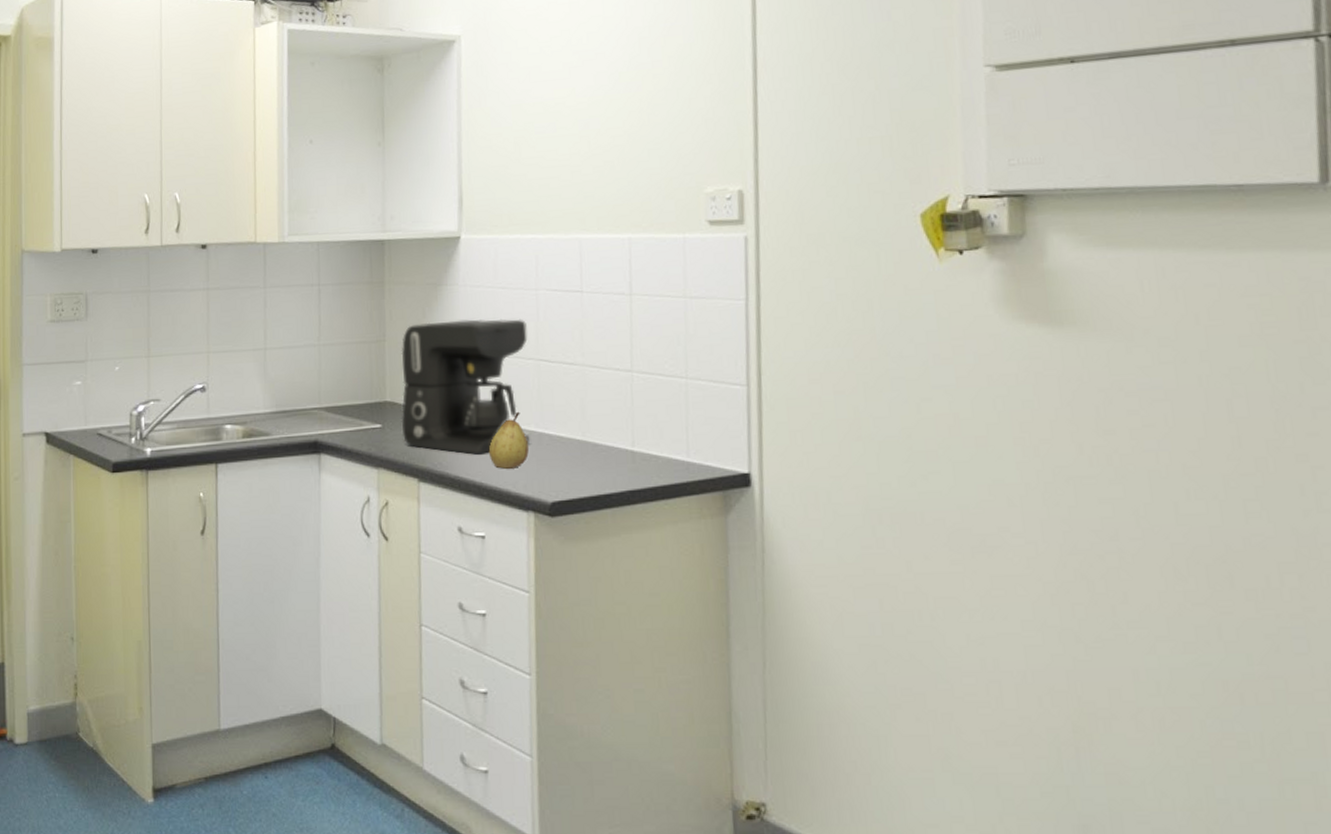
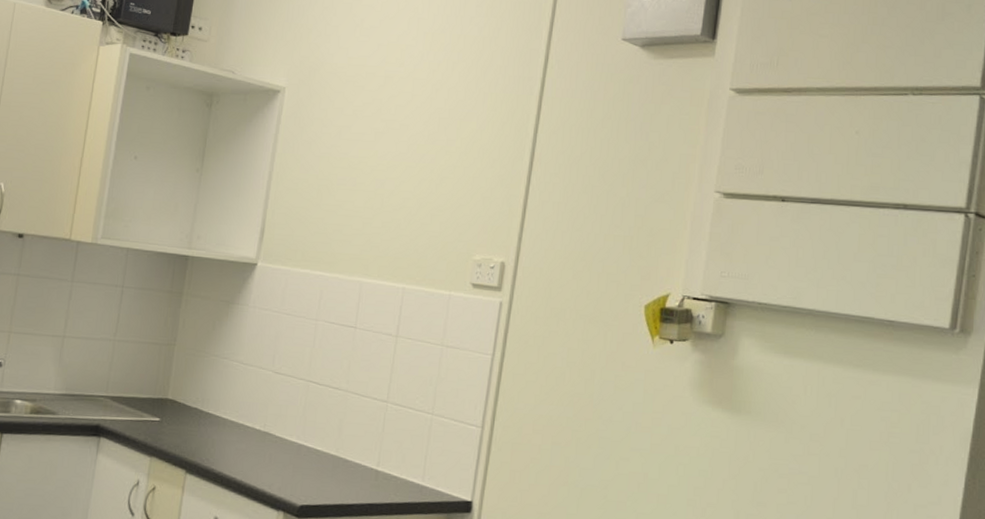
coffee maker: present [401,319,530,455] -> none [178,334,303,456]
fruit: present [488,411,530,469] -> none [252,423,289,472]

